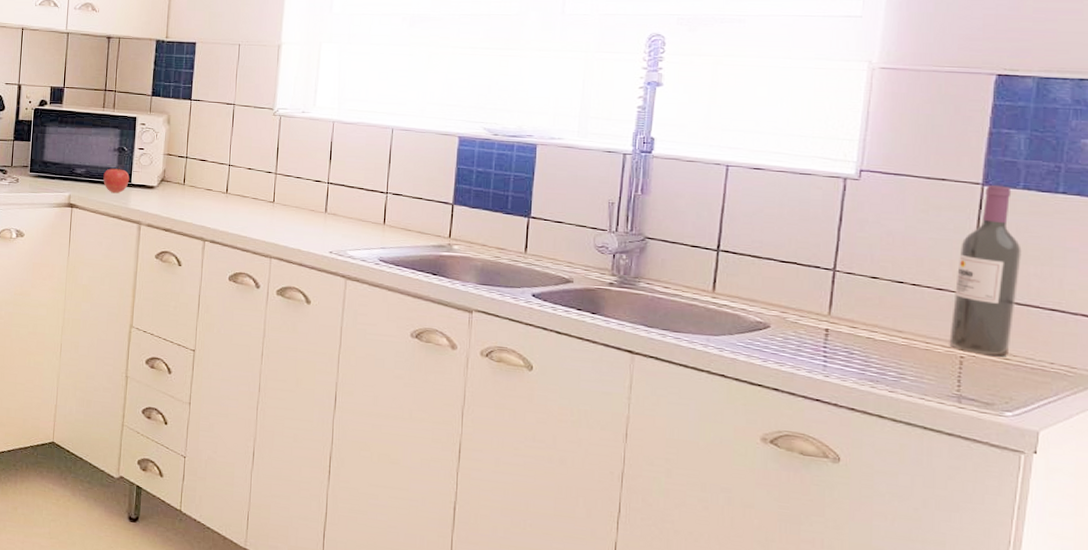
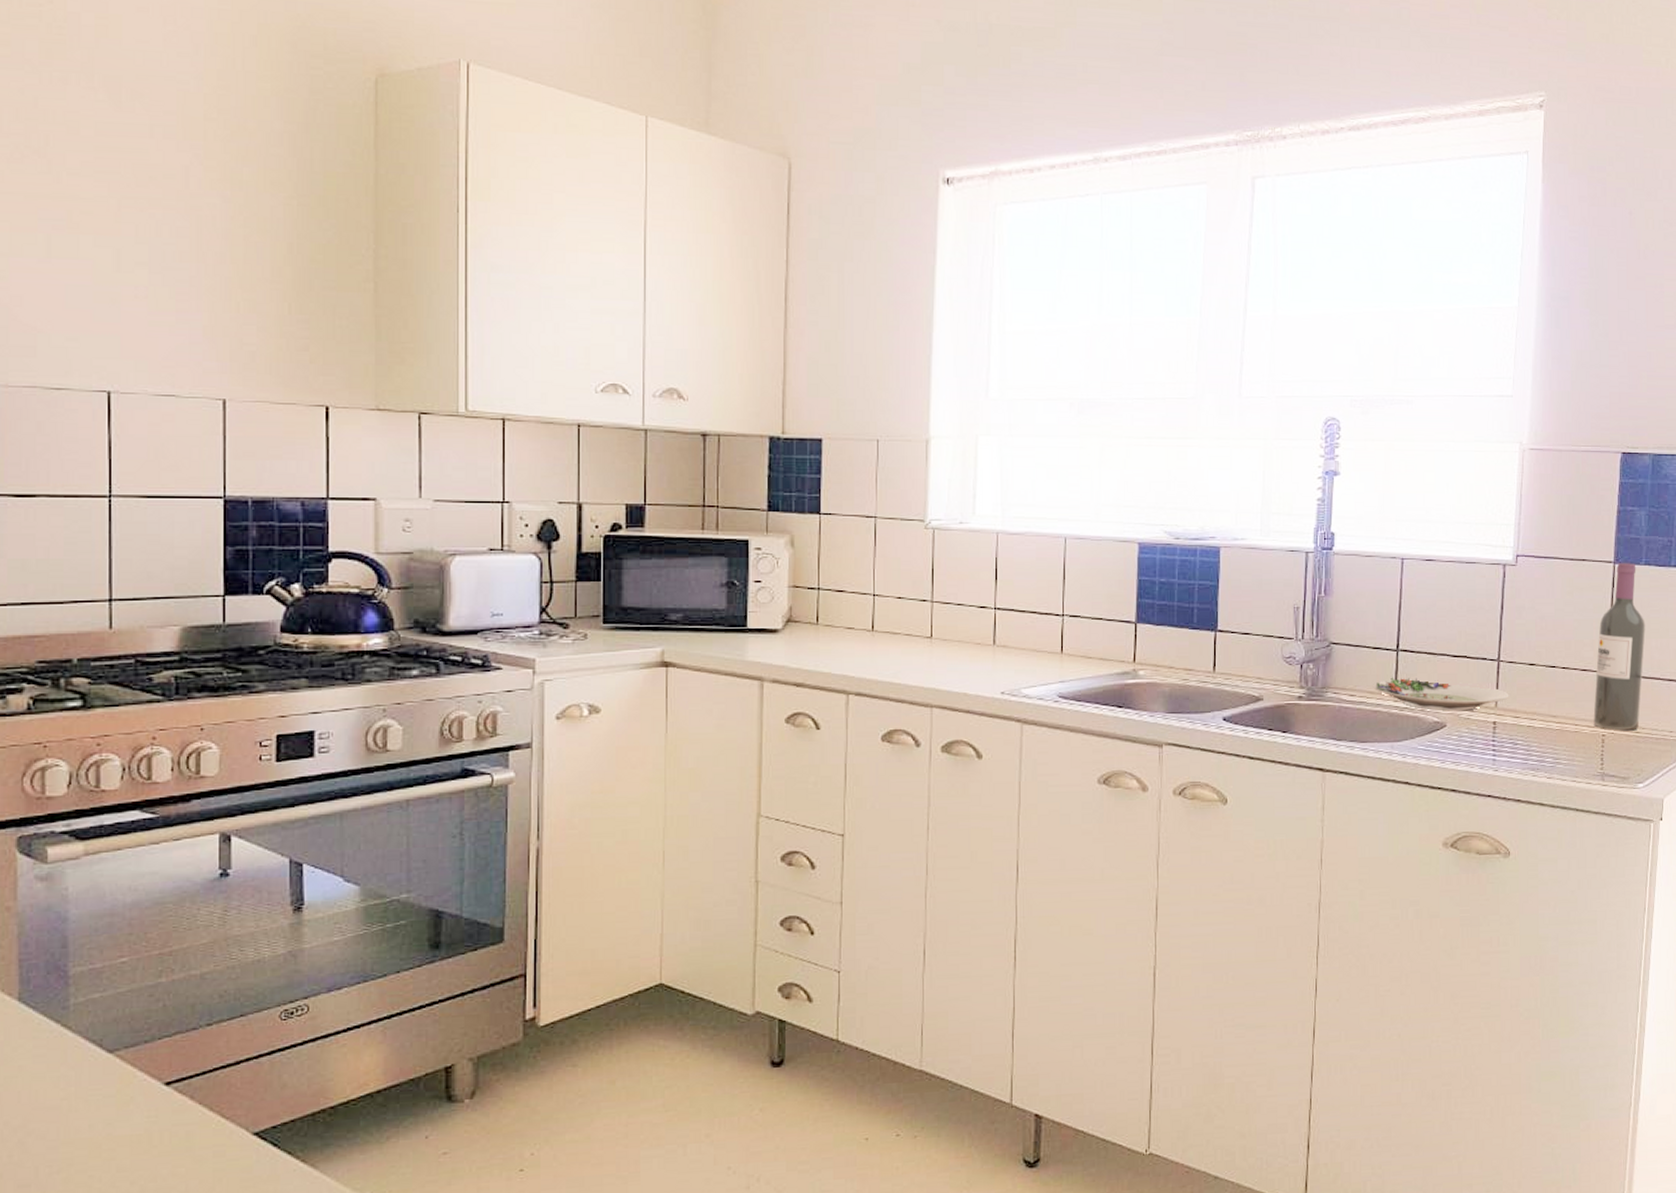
fruit: present [103,167,130,194] -> none [708,607,744,643]
salad plate: none [689,275,846,315] -> present [1373,677,1509,711]

